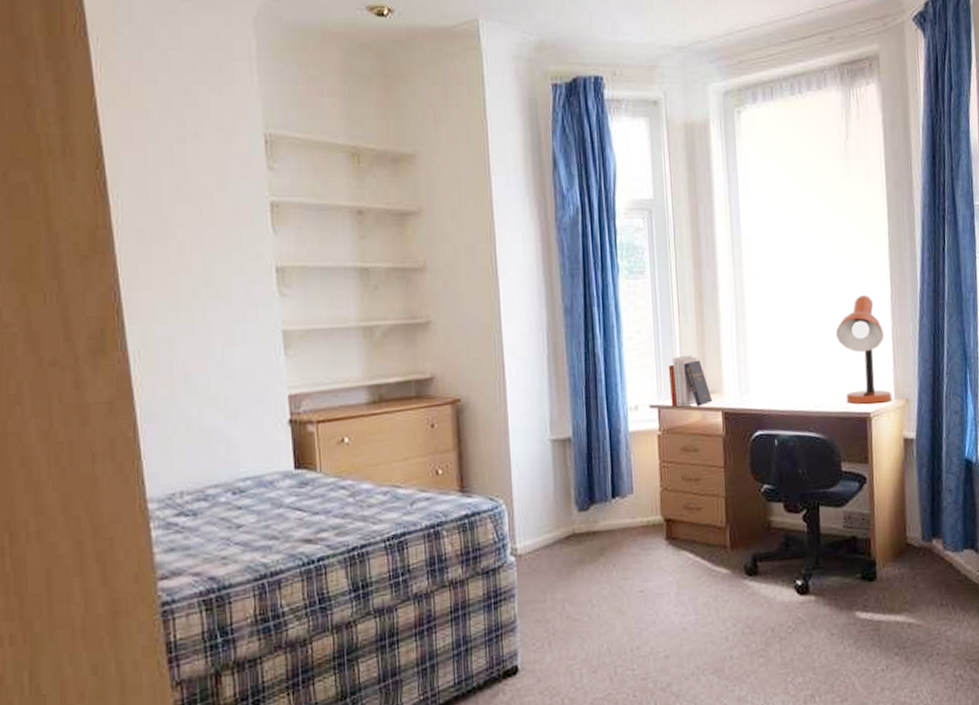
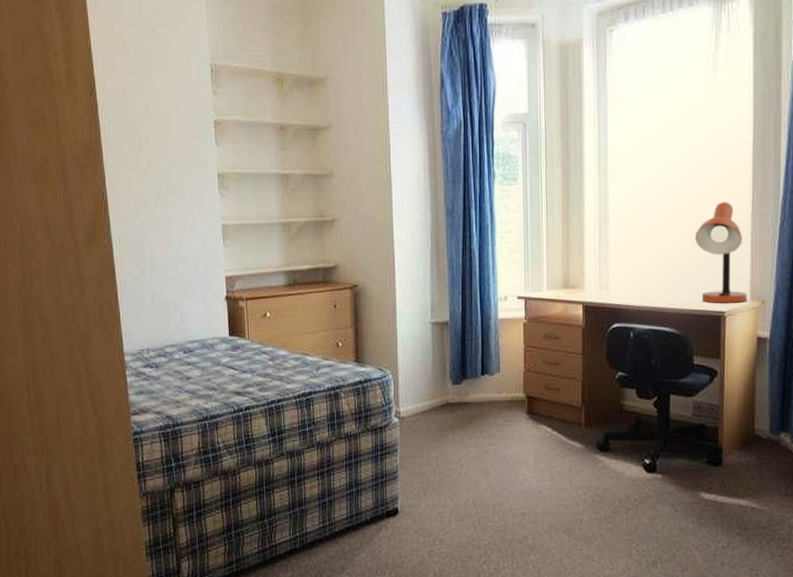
books: present [668,355,713,408] -> none [535,253,575,300]

